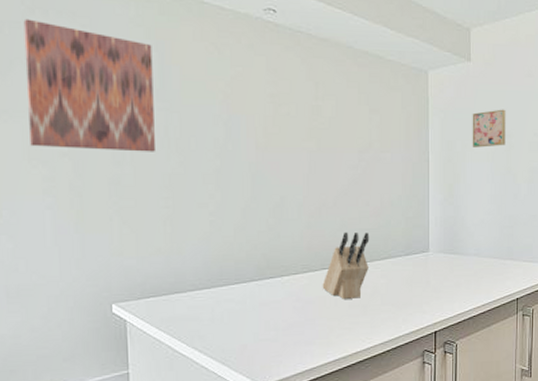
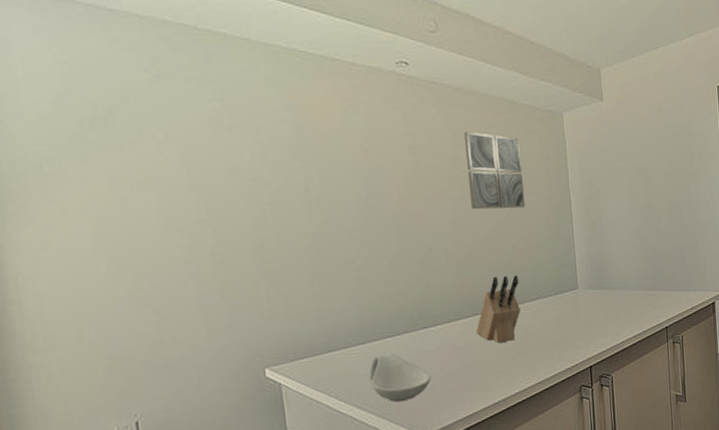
wall art: present [23,18,155,152] -> none [149,86,297,216]
spoon rest: none [213,299,273,349] -> present [369,352,431,402]
wall art: none [327,83,383,165] -> present [464,131,526,210]
wall art: present [472,109,506,148] -> none [608,145,643,184]

